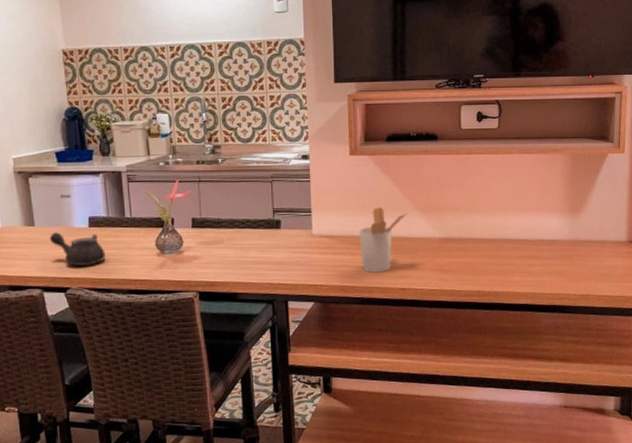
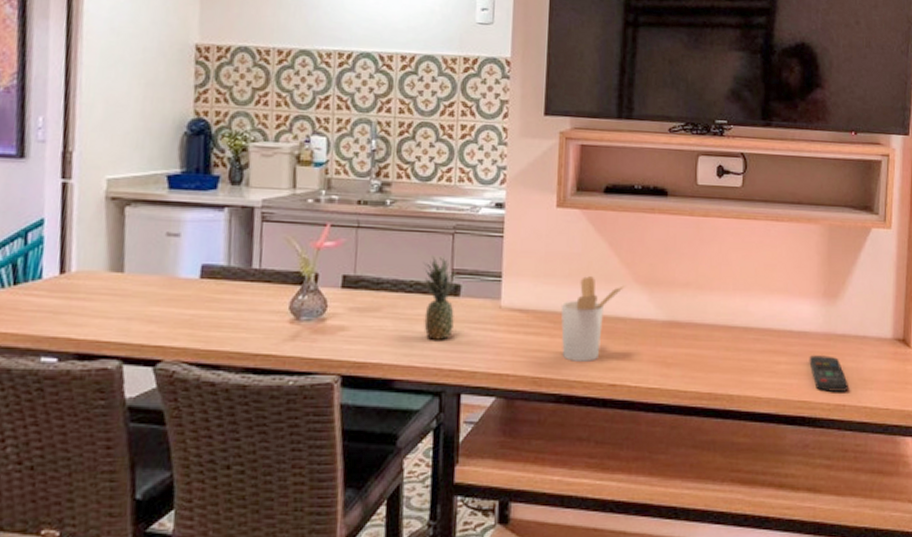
teapot: present [49,232,106,266] -> none [141,282,219,330]
fruit: none [251,199,278,262] -> present [423,255,457,340]
remote control: none [558,257,591,285] -> present [809,355,848,392]

